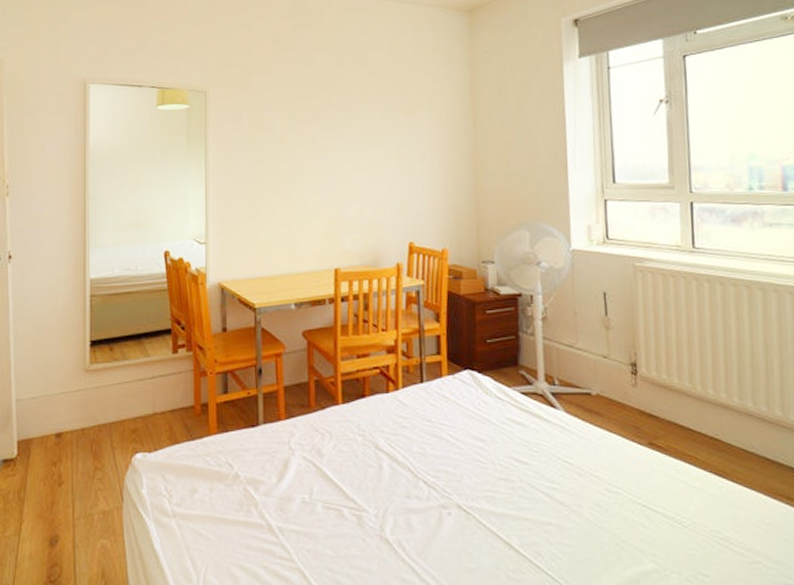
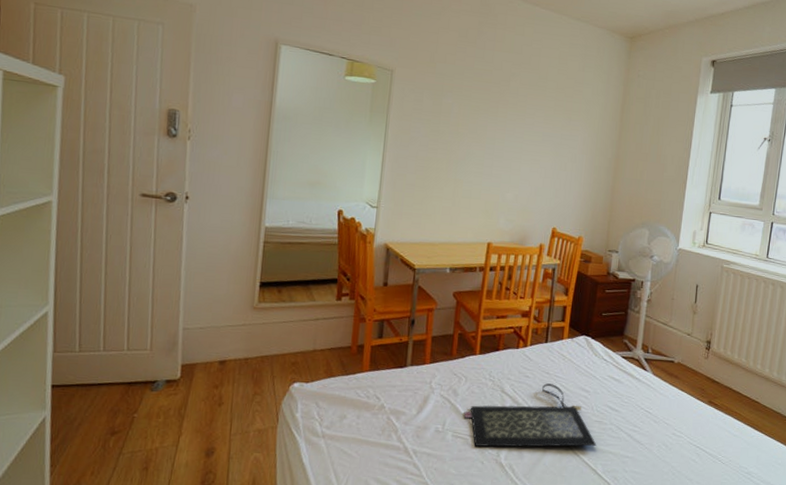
clutch bag: none [333,434,506,519] -> present [464,383,597,448]

